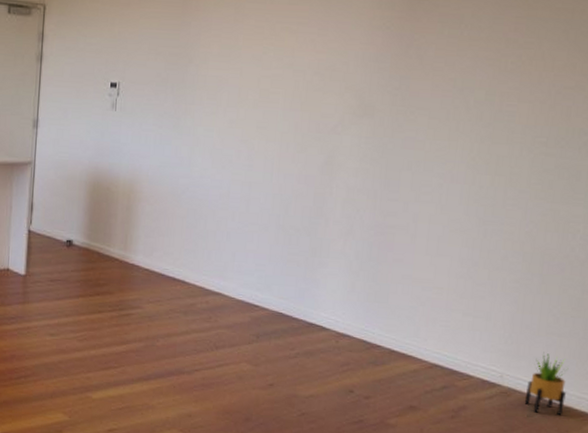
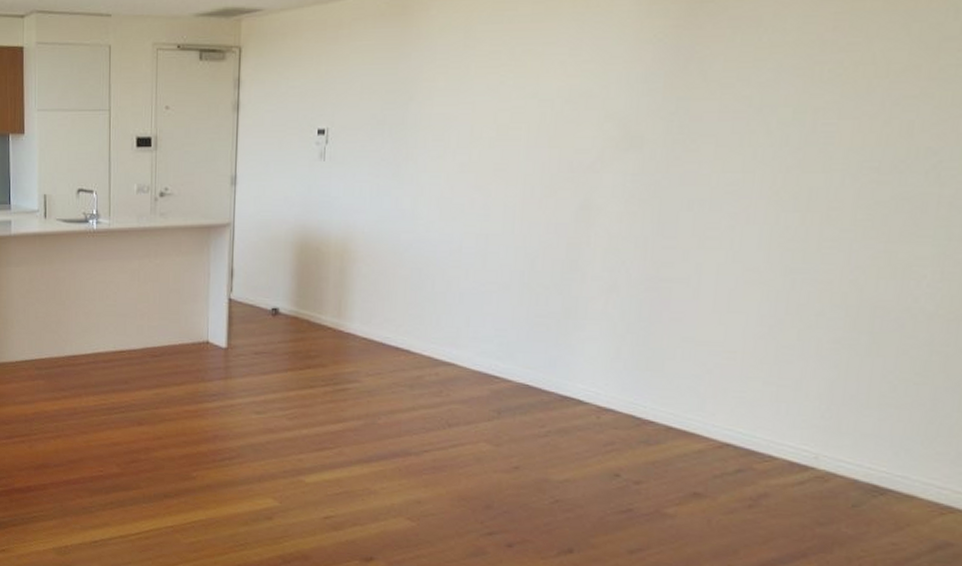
potted plant: present [524,352,569,416] -> none [847,427,911,506]

